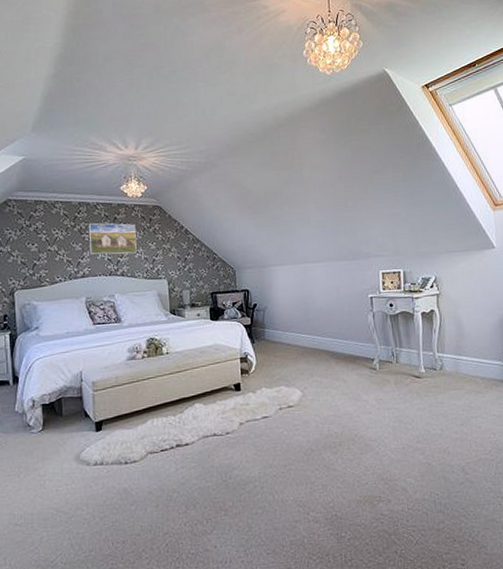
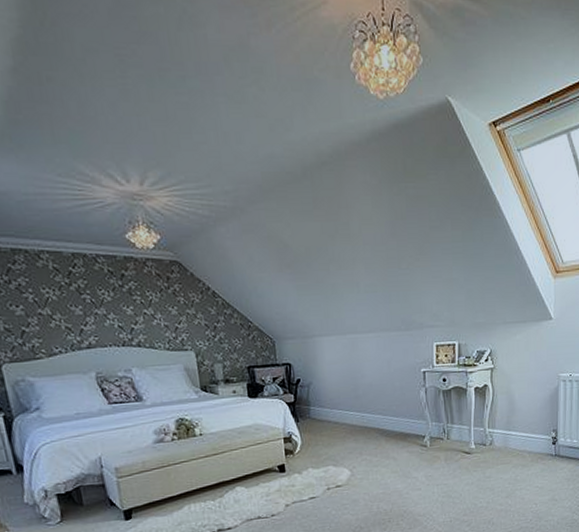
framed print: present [88,223,137,255] -> none [87,280,155,321]

